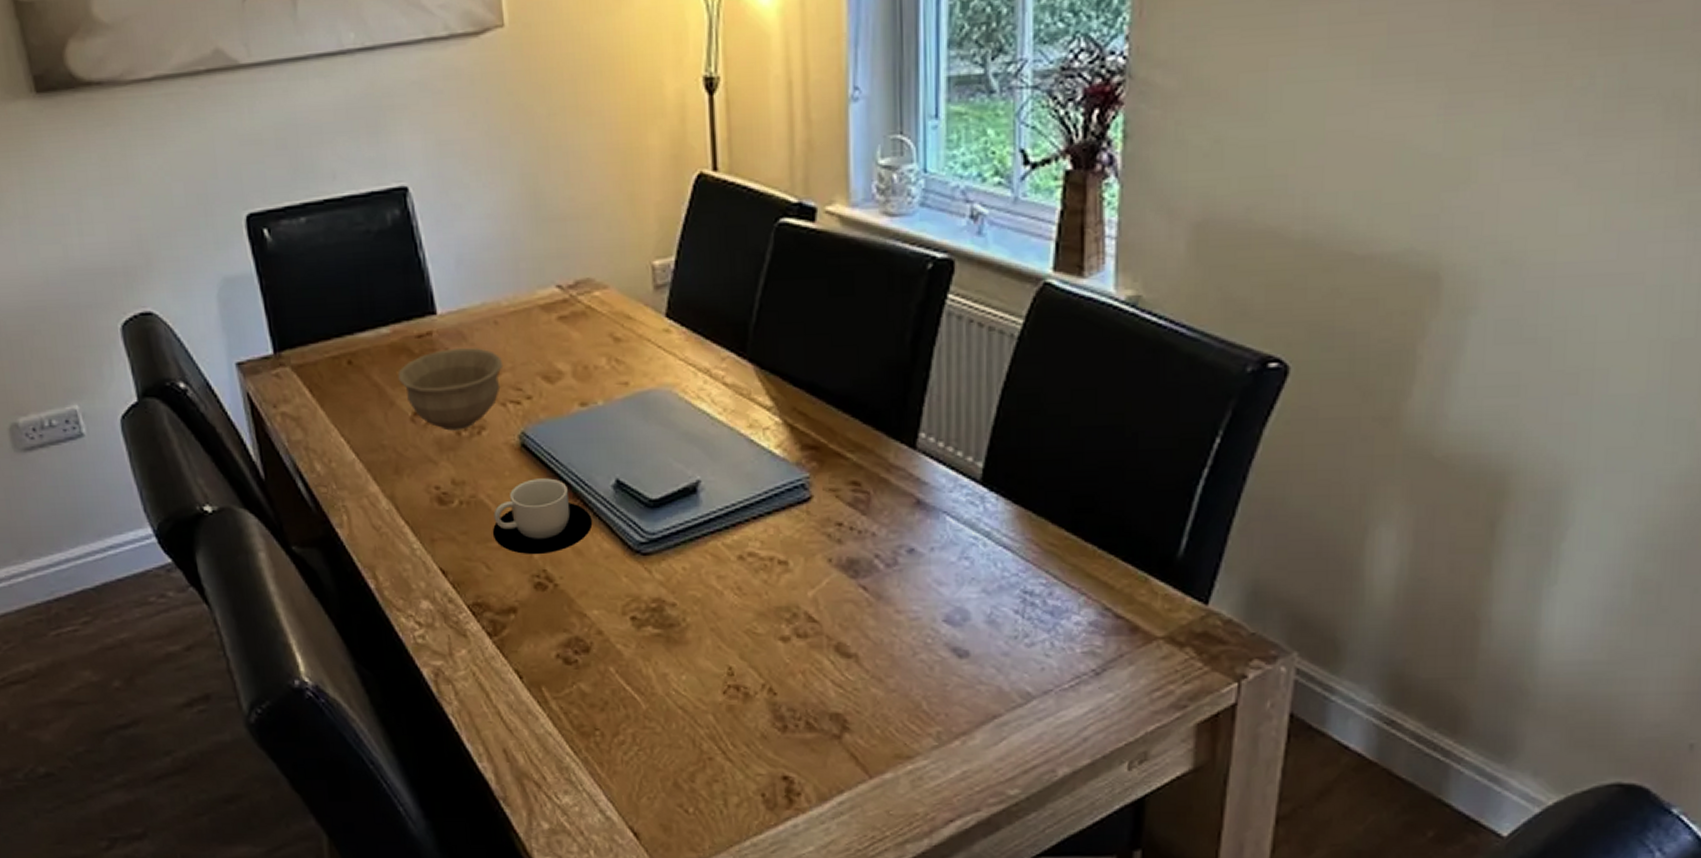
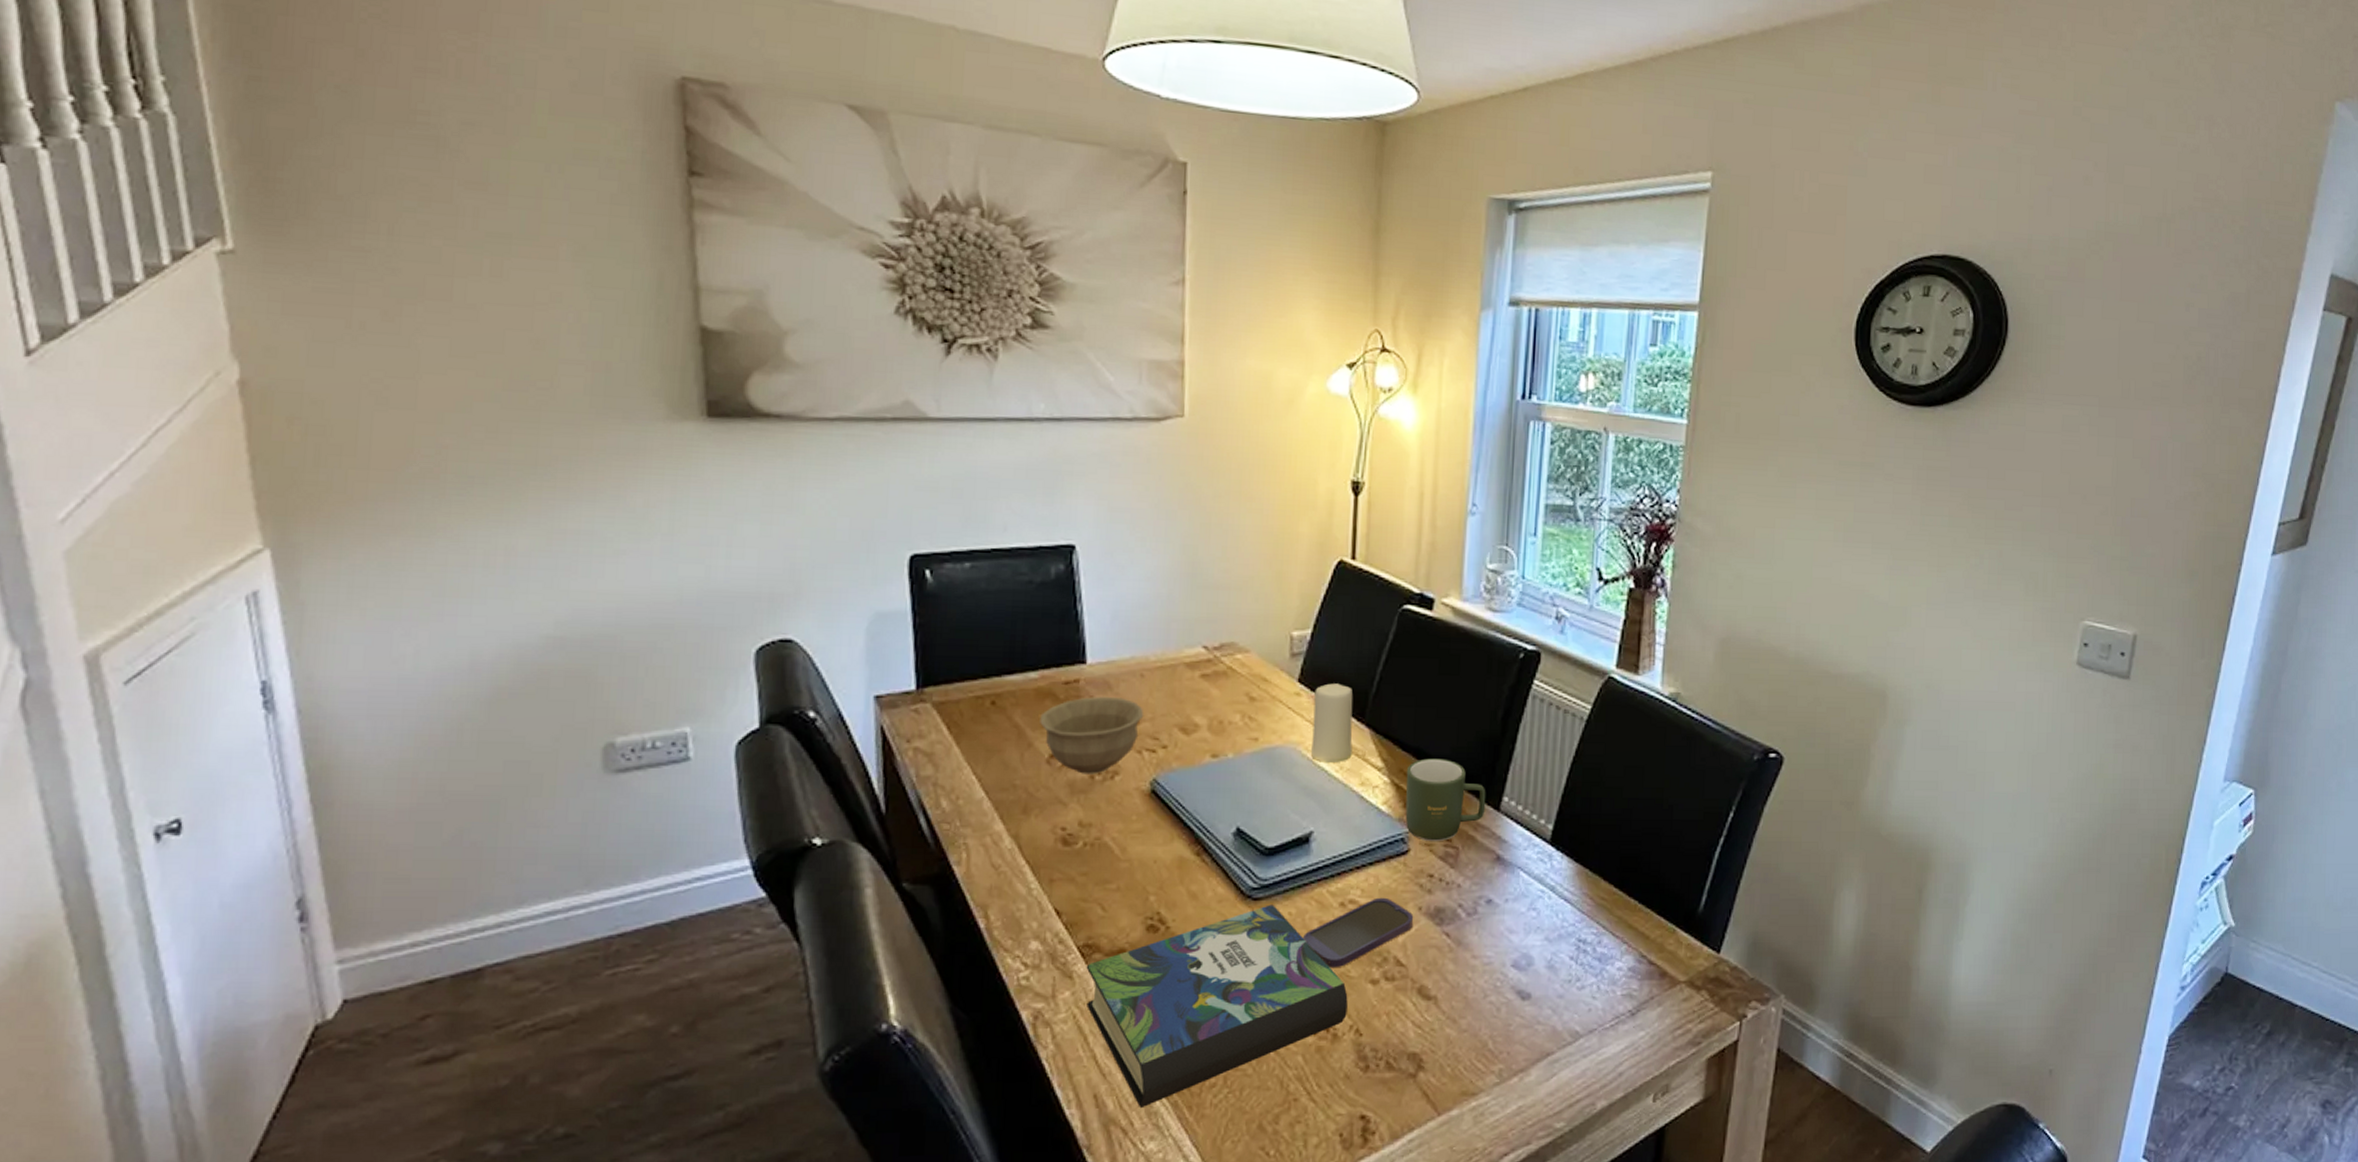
book: none [478,559,758,764] -> present [1086,904,1348,1109]
cup: present [492,478,593,555] -> none [1112,824,1210,898]
candle: none [686,315,736,405] -> present [1310,683,1354,763]
mobile phone: none [701,549,824,624] -> present [1303,897,1414,967]
mug: none [800,393,899,487] -> present [1405,758,1486,842]

